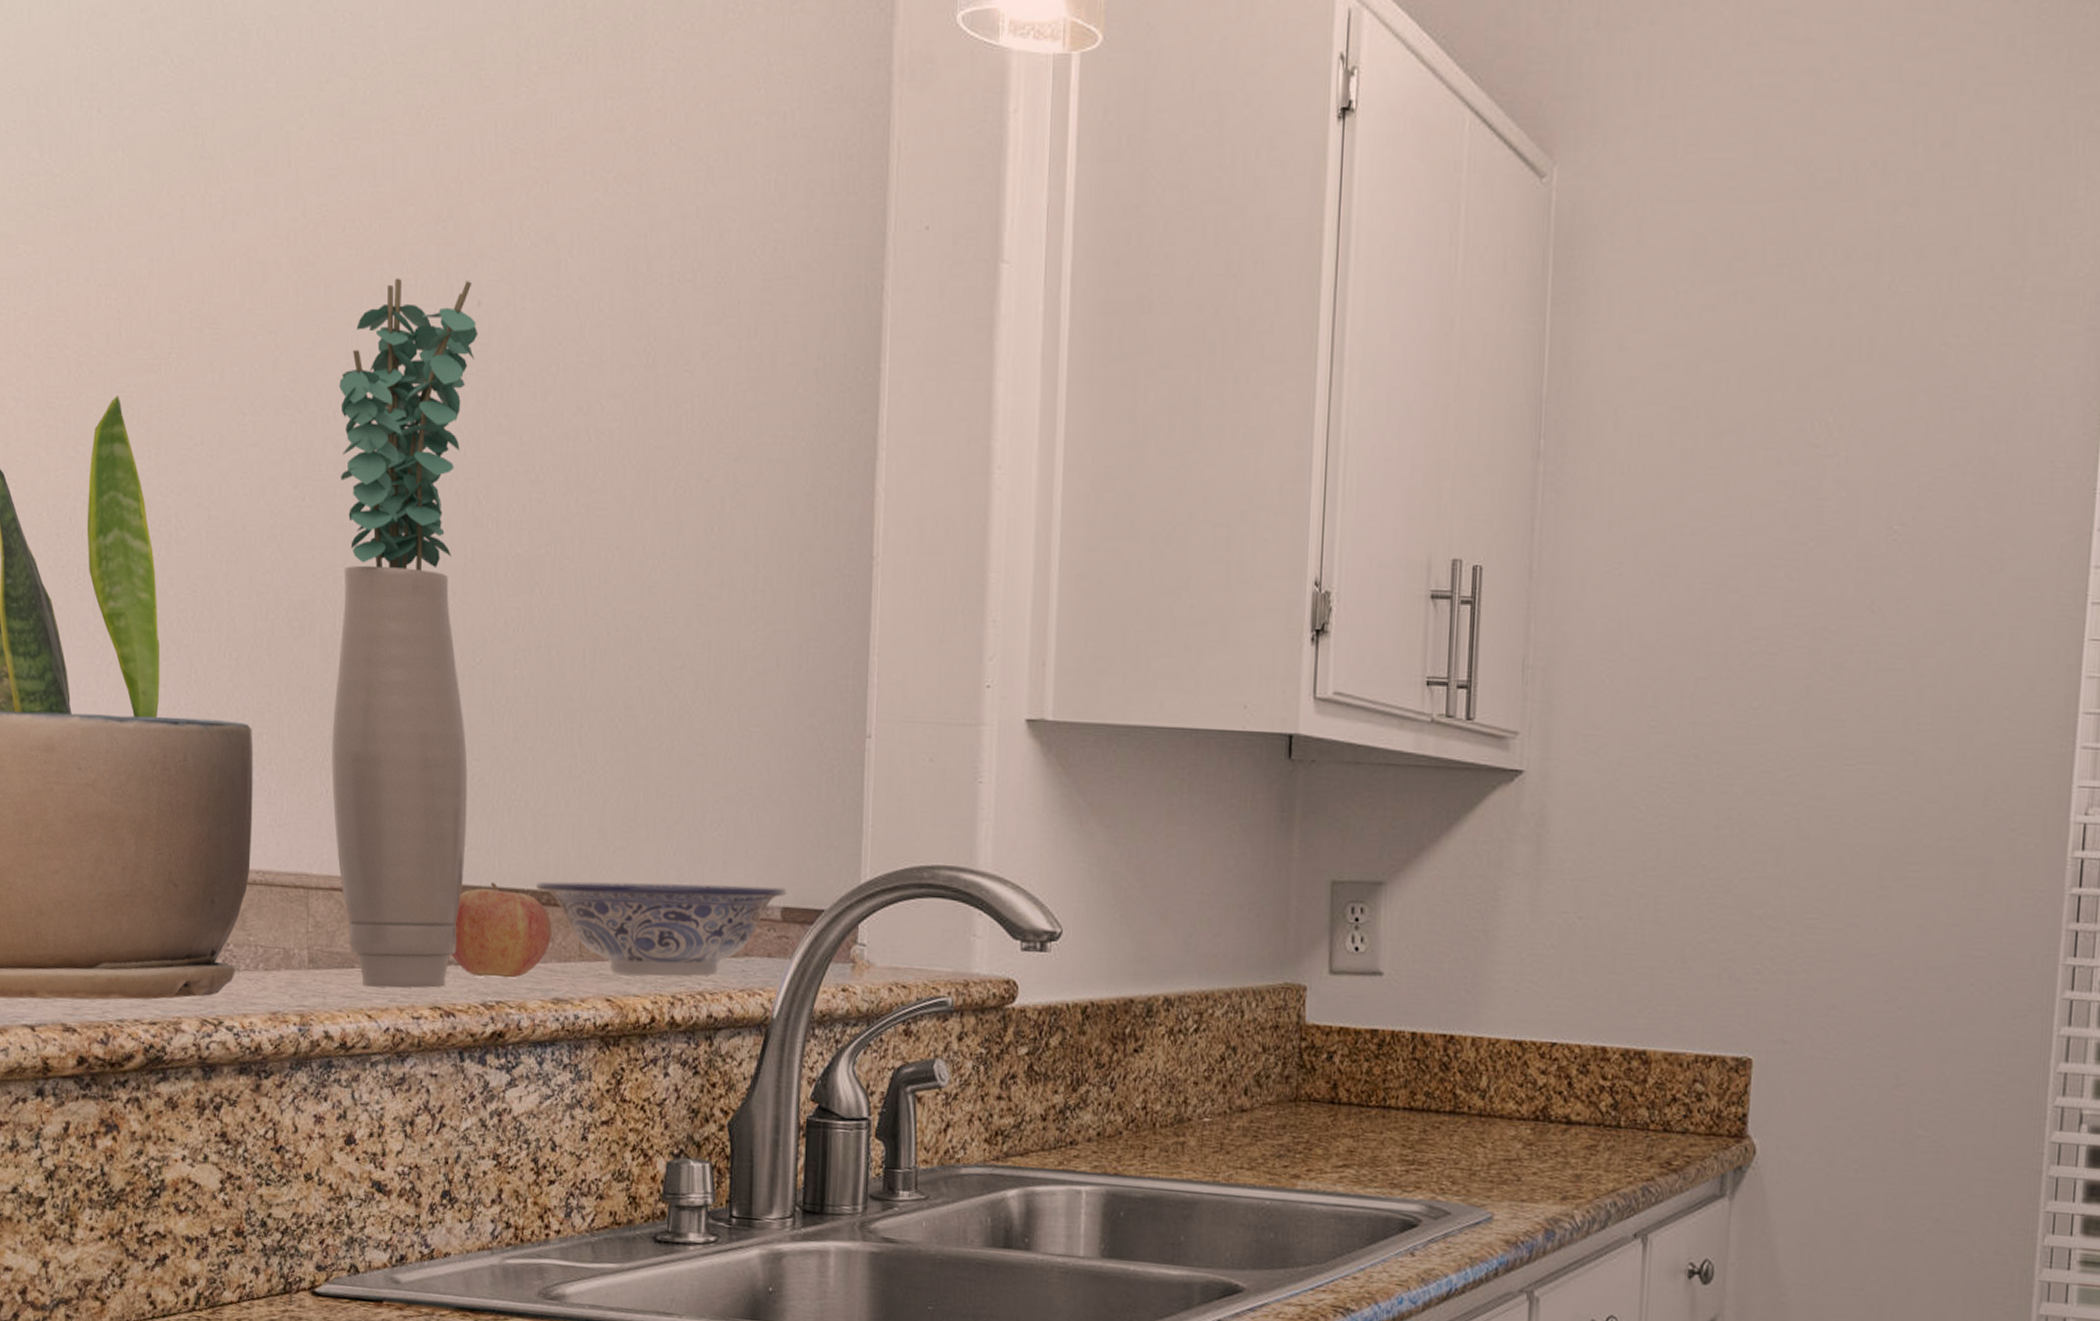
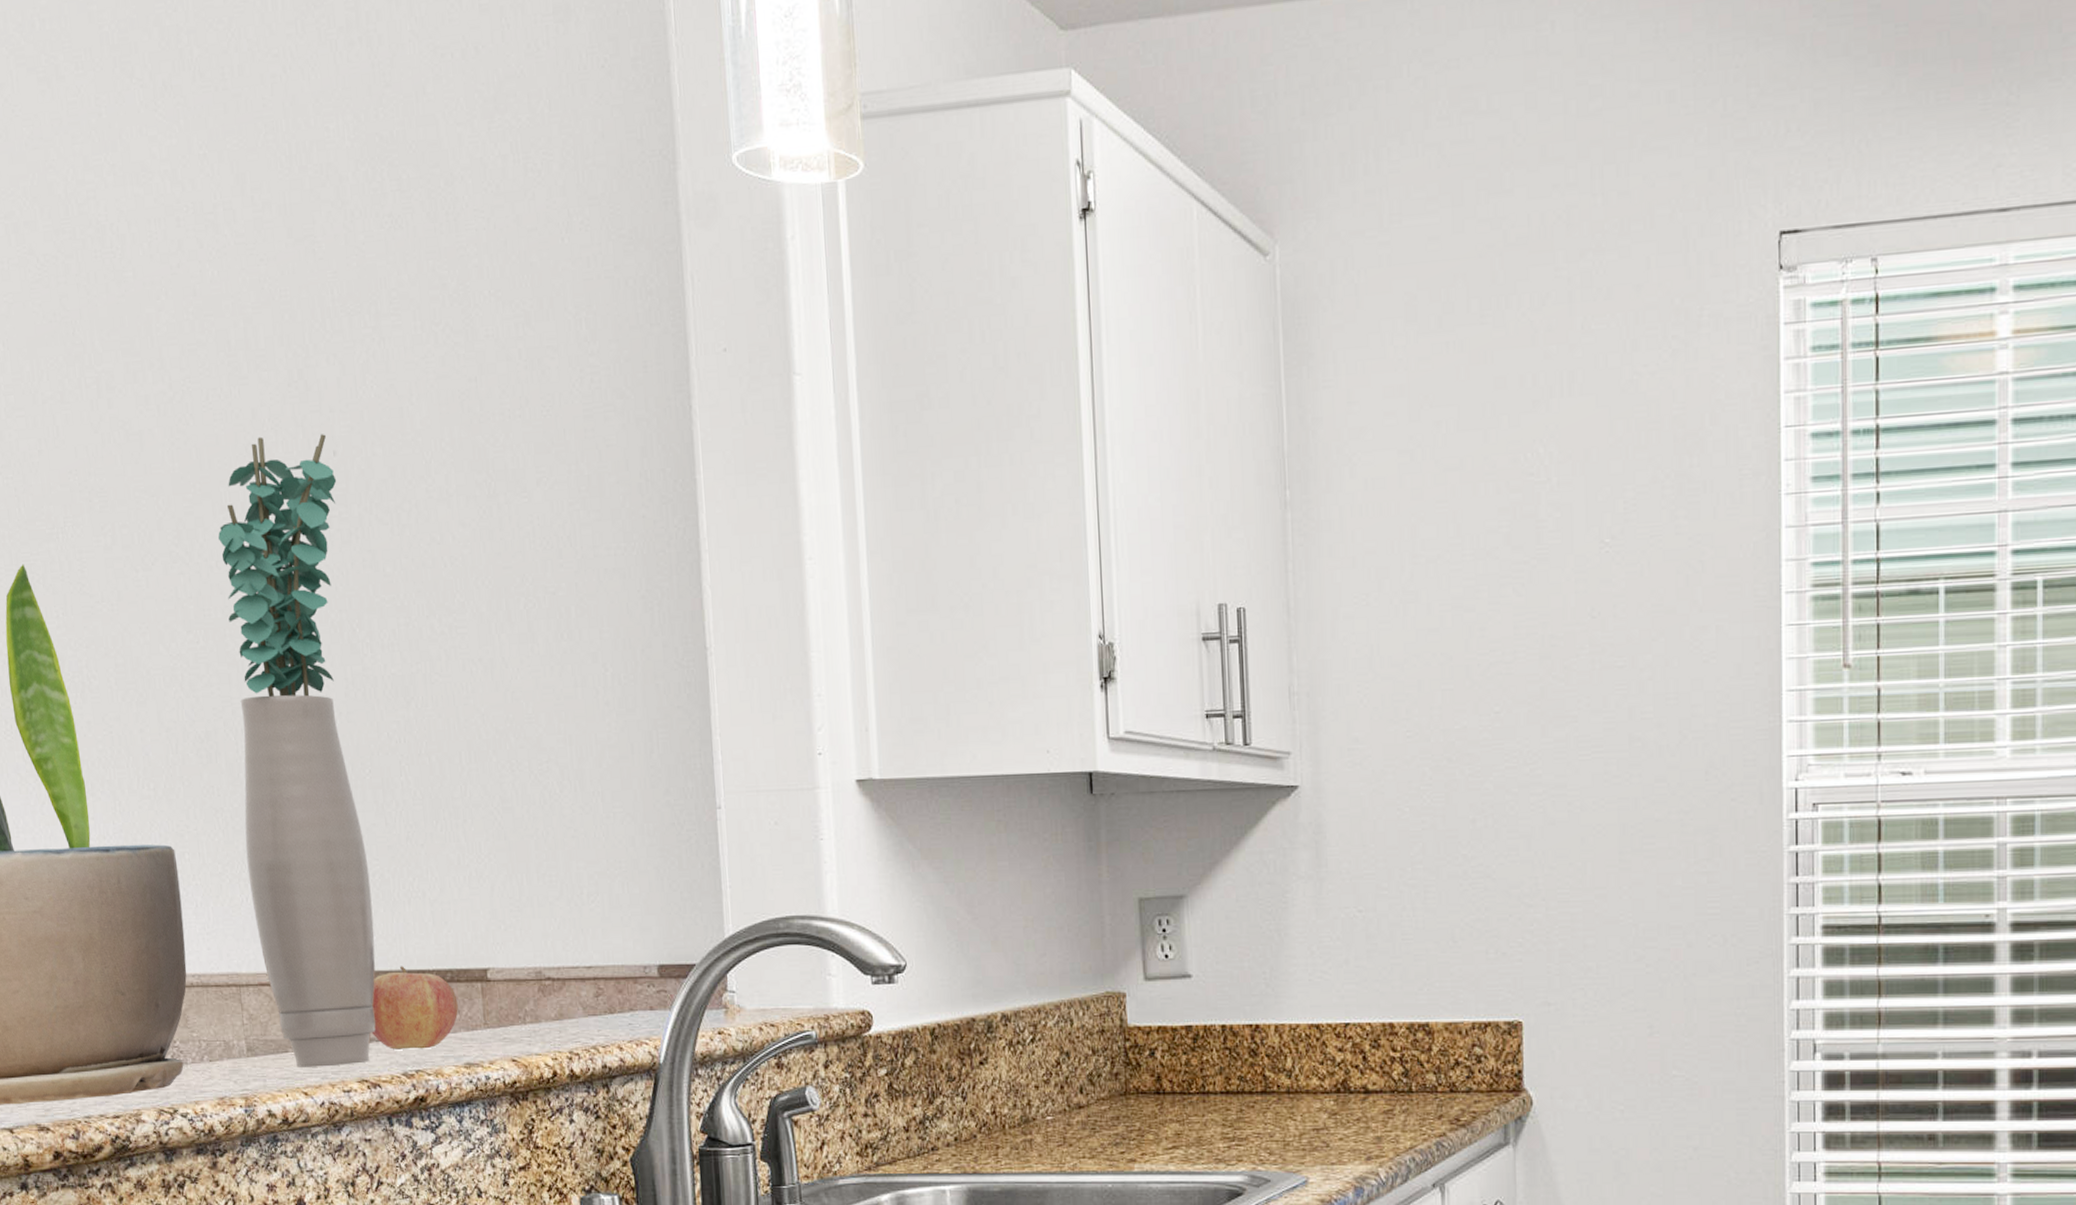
bowl: present [536,881,787,977] -> none [440,948,661,1037]

